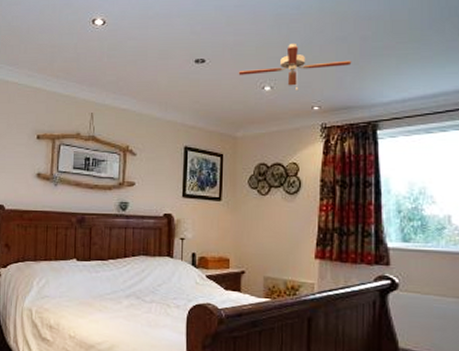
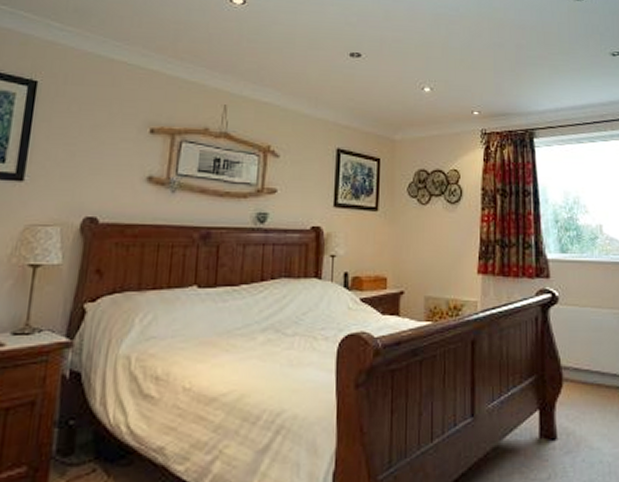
ceiling fan: present [238,43,352,91] -> none [397,44,509,95]

